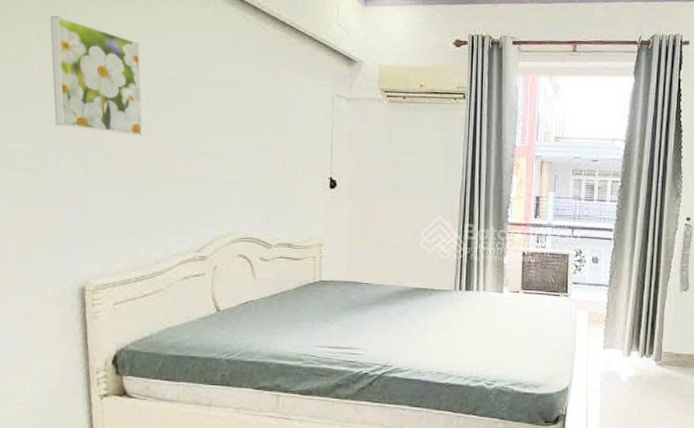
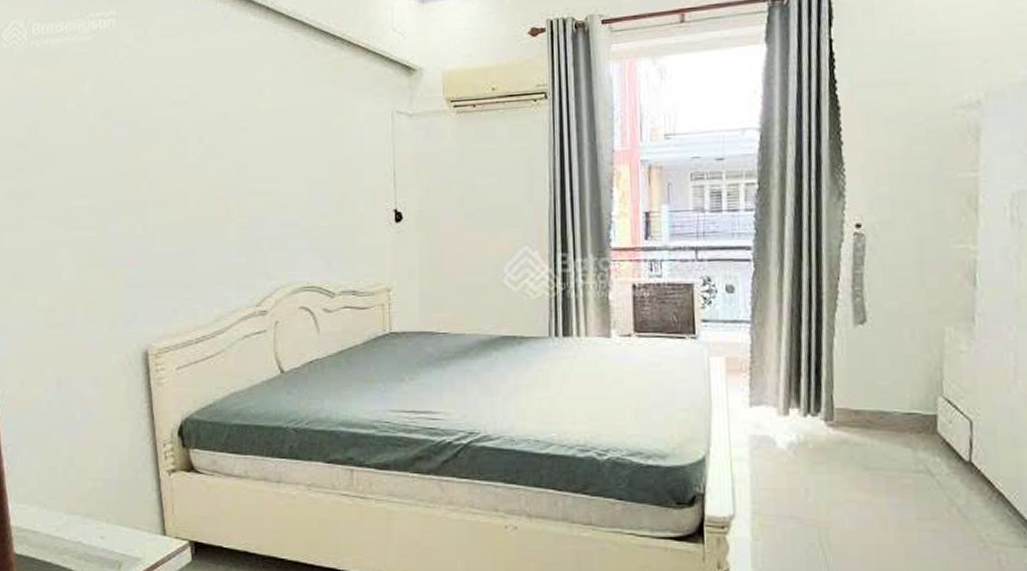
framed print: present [50,16,143,136] -> none [102,61,196,181]

